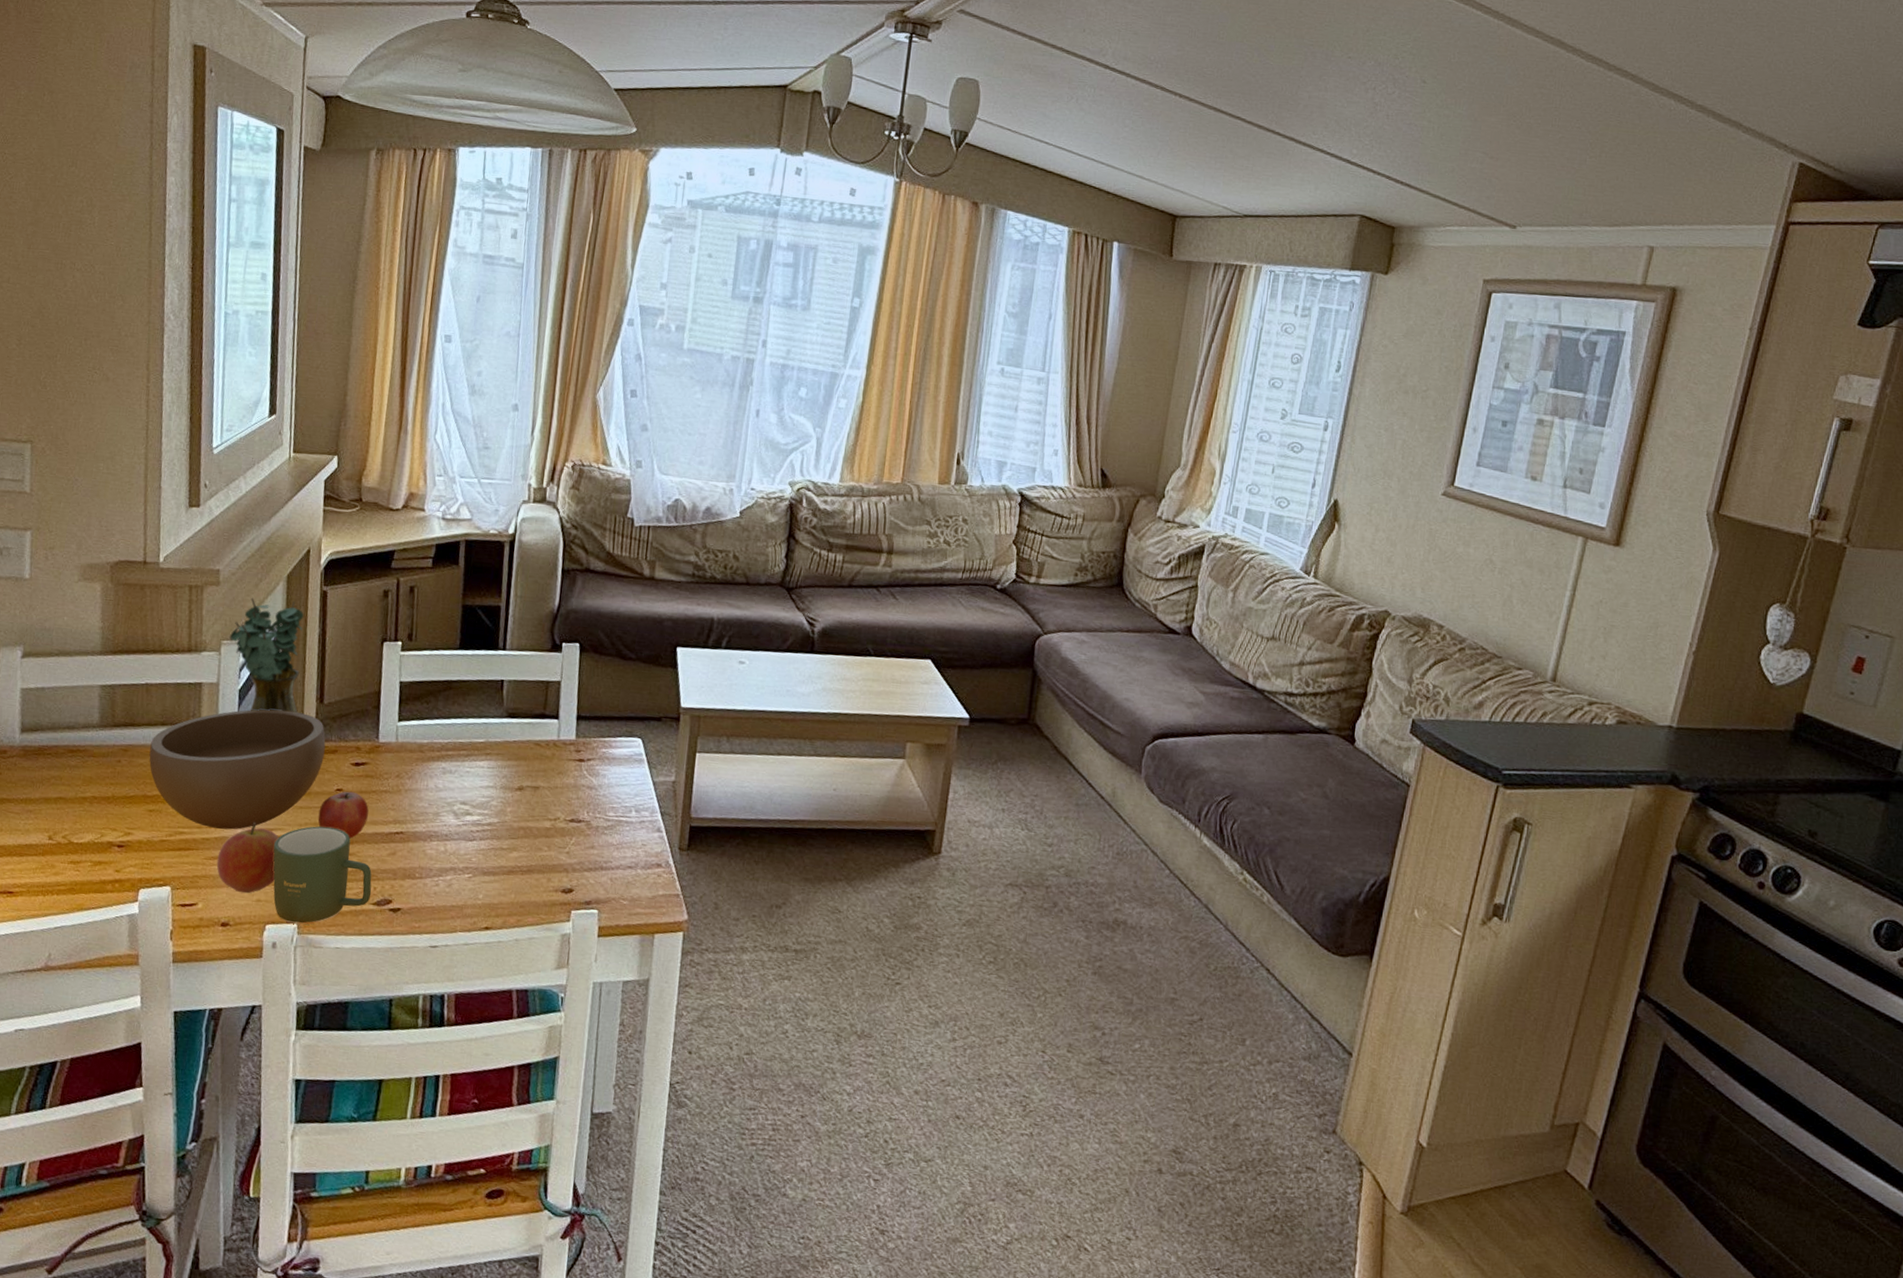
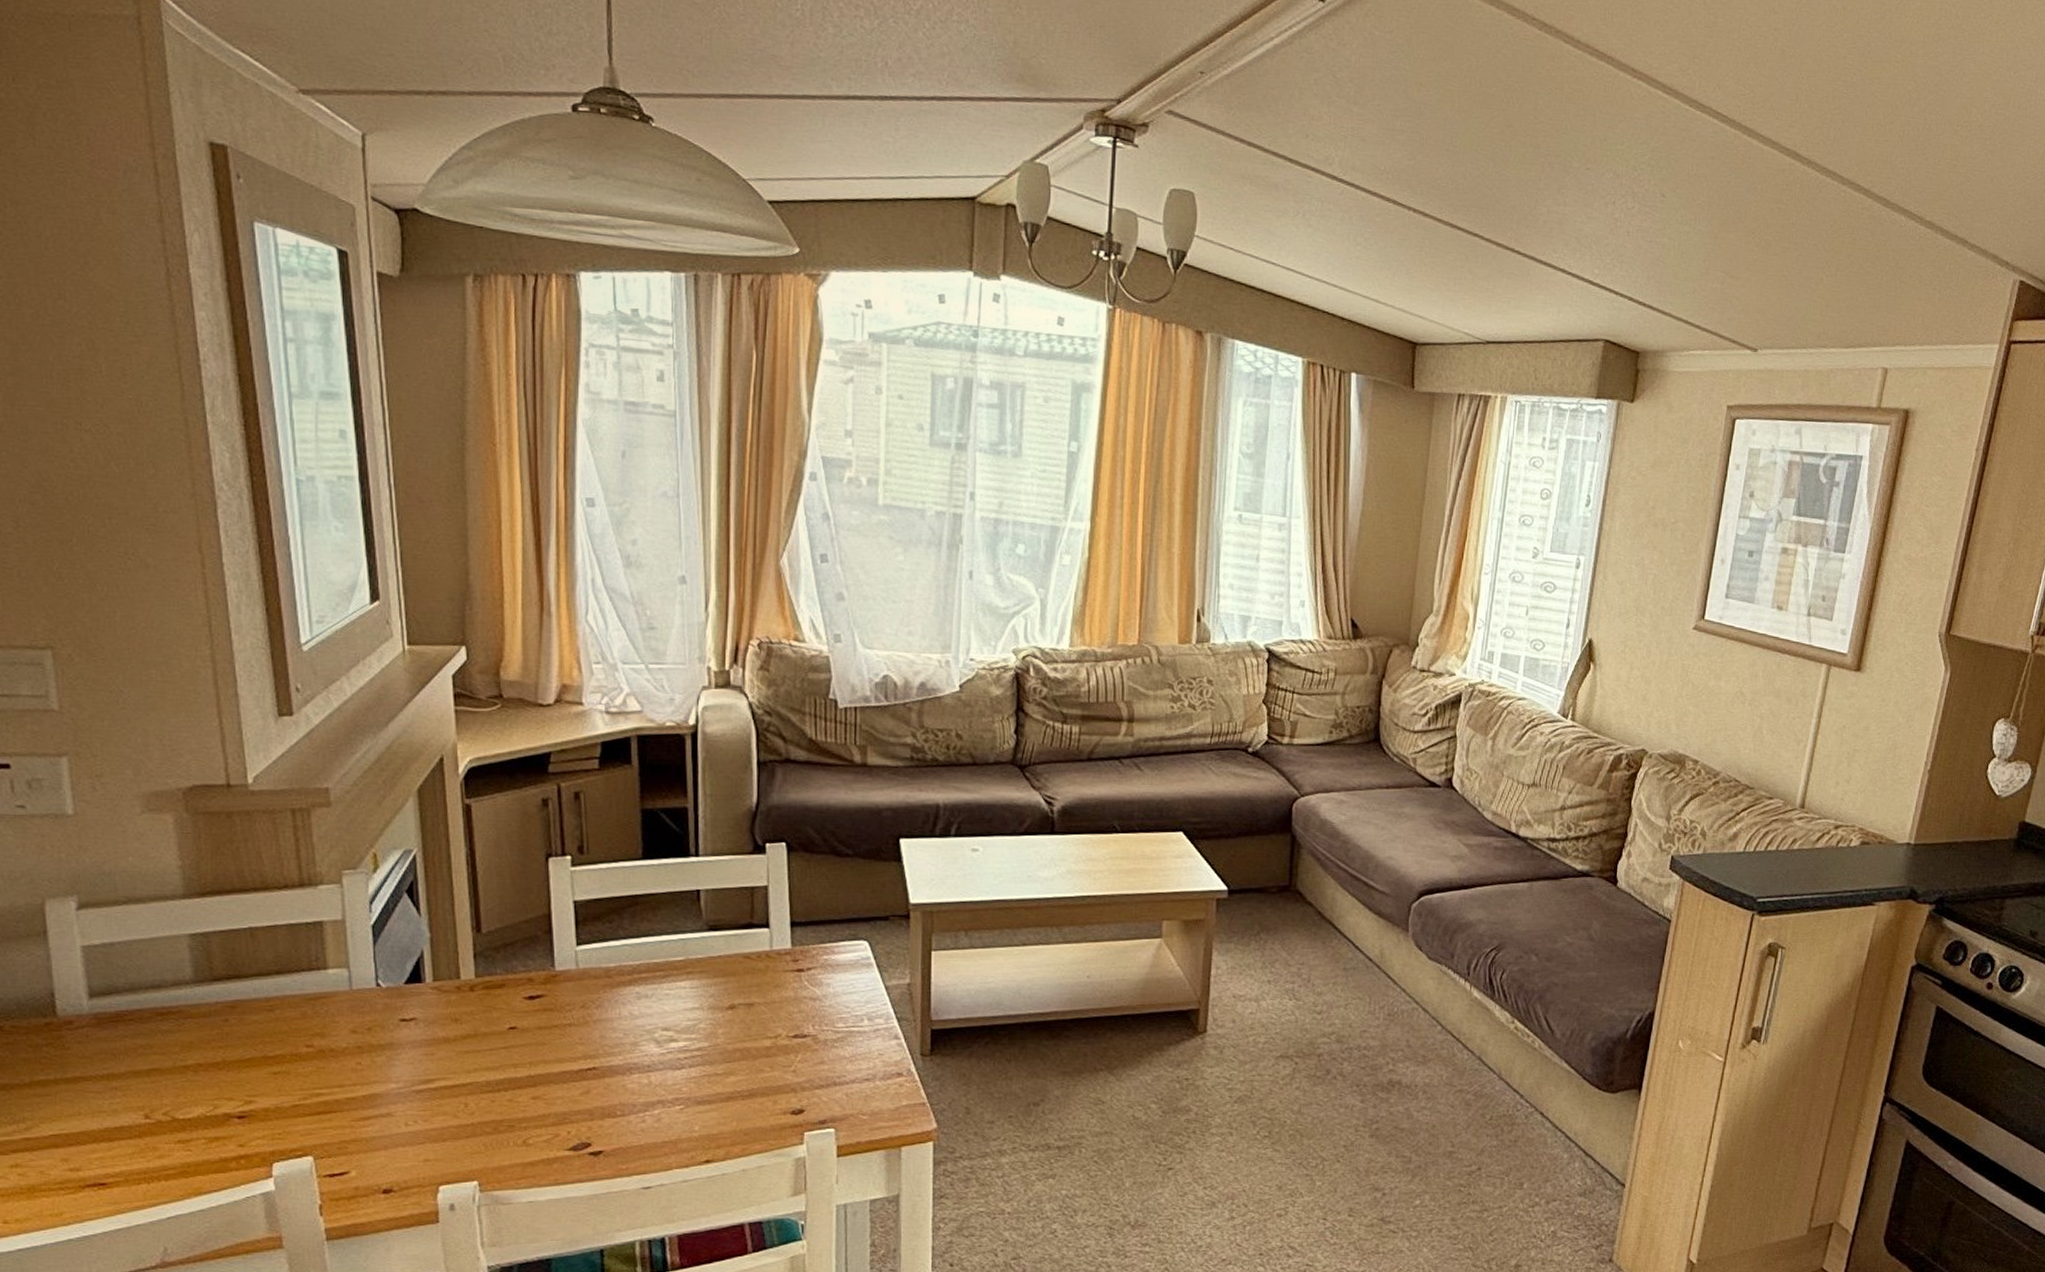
bowl: present [149,709,326,830] -> none [265,944,490,1085]
fruit: present [216,821,279,894] -> none [368,1073,444,1154]
vase: present [229,597,304,713] -> none [352,817,450,949]
mug: present [273,826,372,925] -> none [437,1070,565,1181]
fruit: present [318,791,369,839] -> none [489,1028,551,1081]

